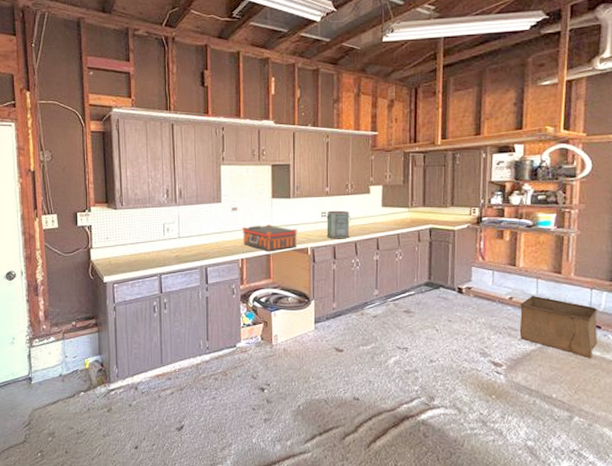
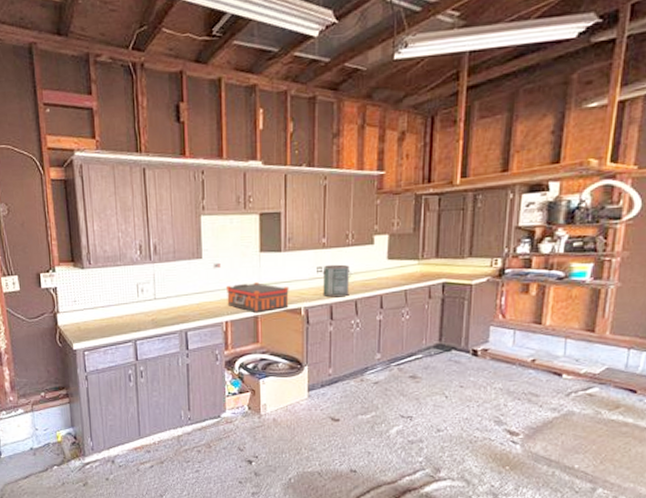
storage bin: present [519,295,598,359] -> none [541,356,635,426]

